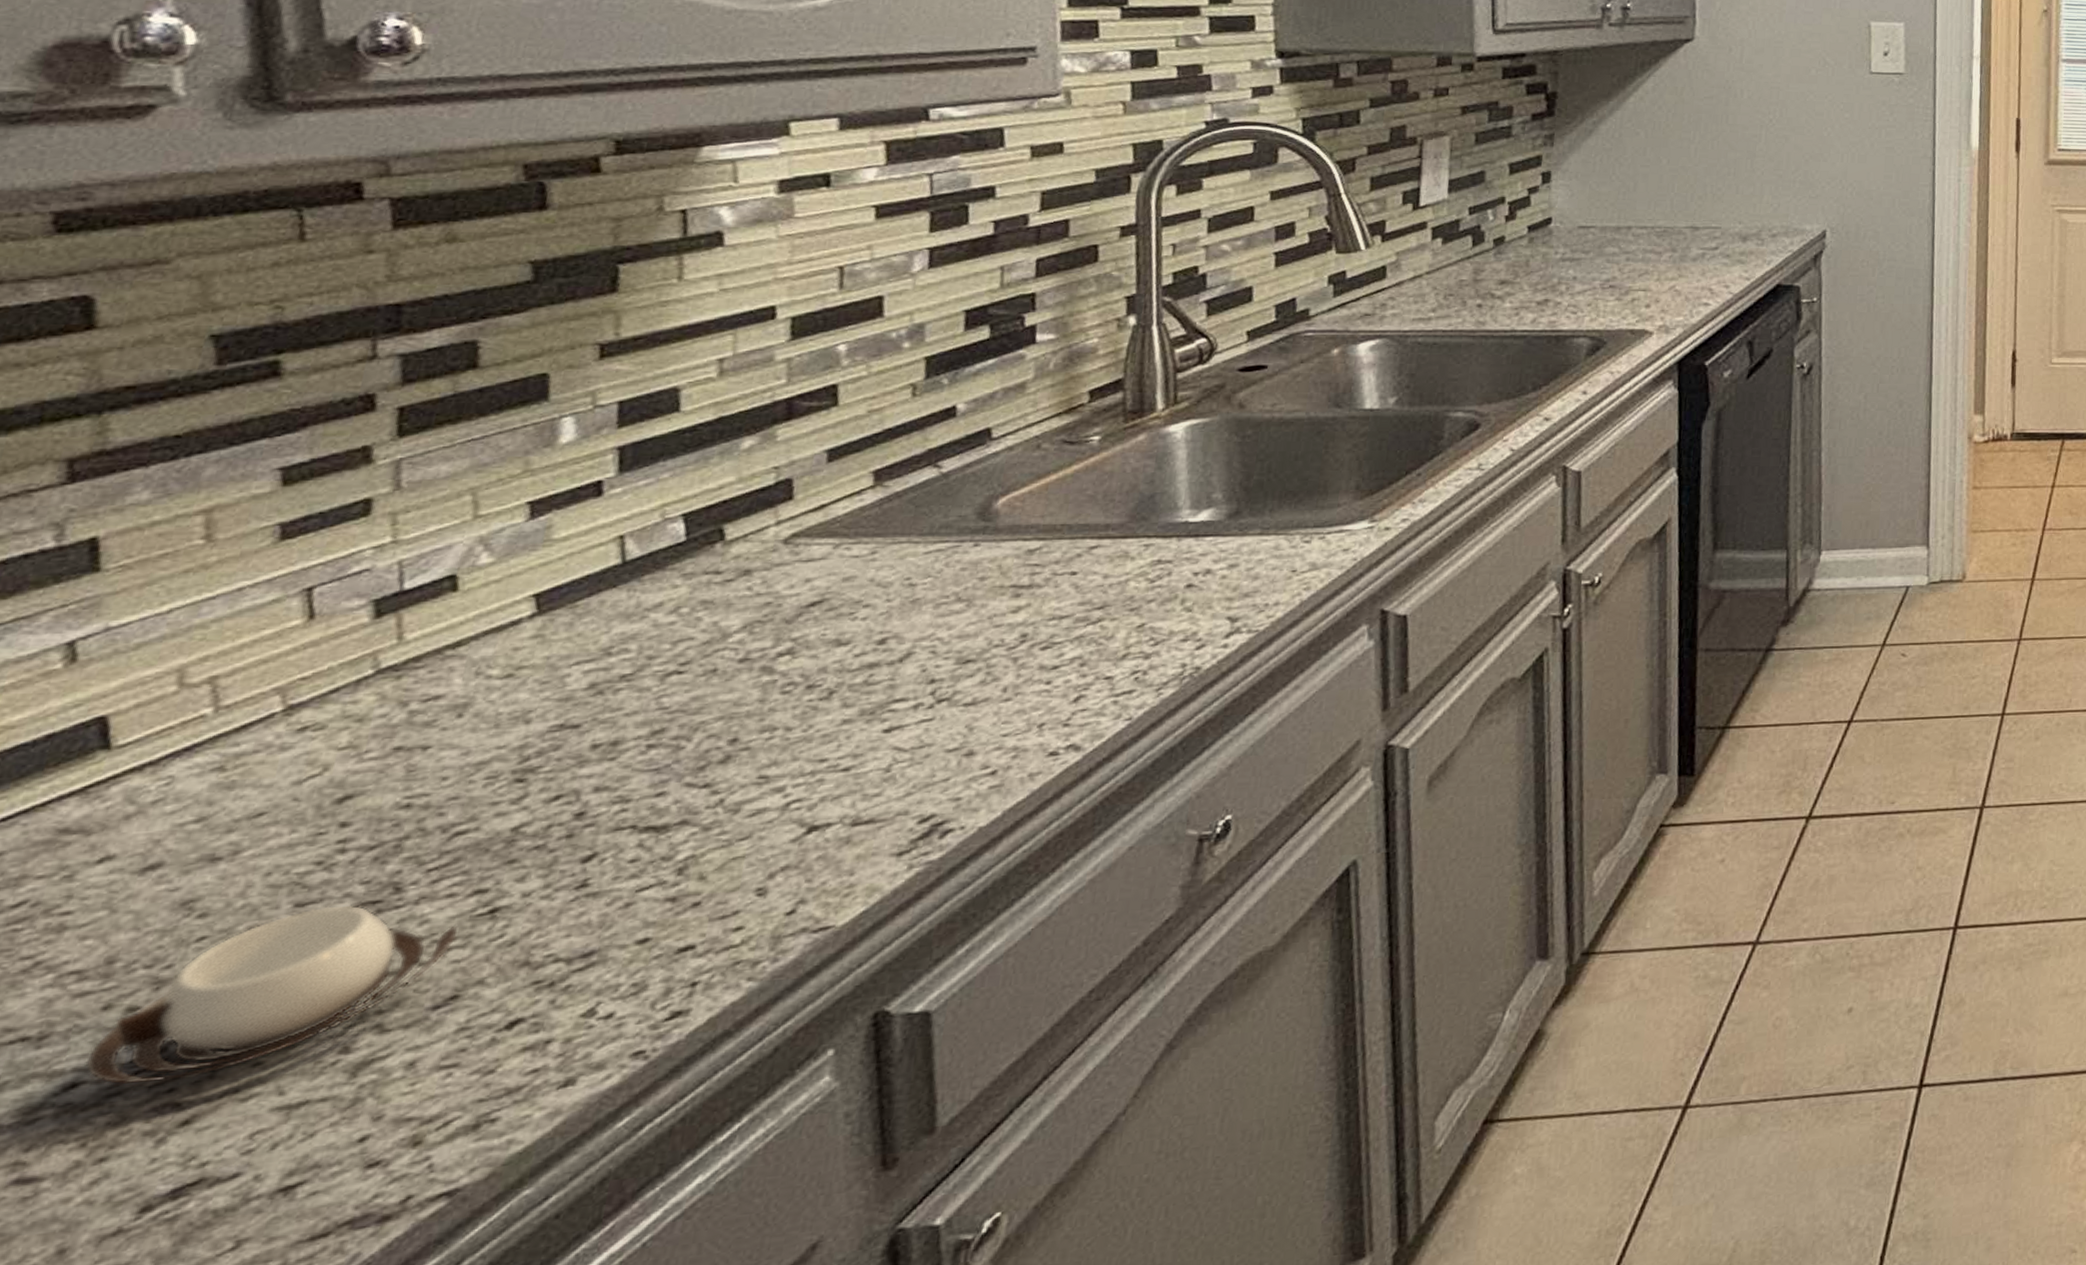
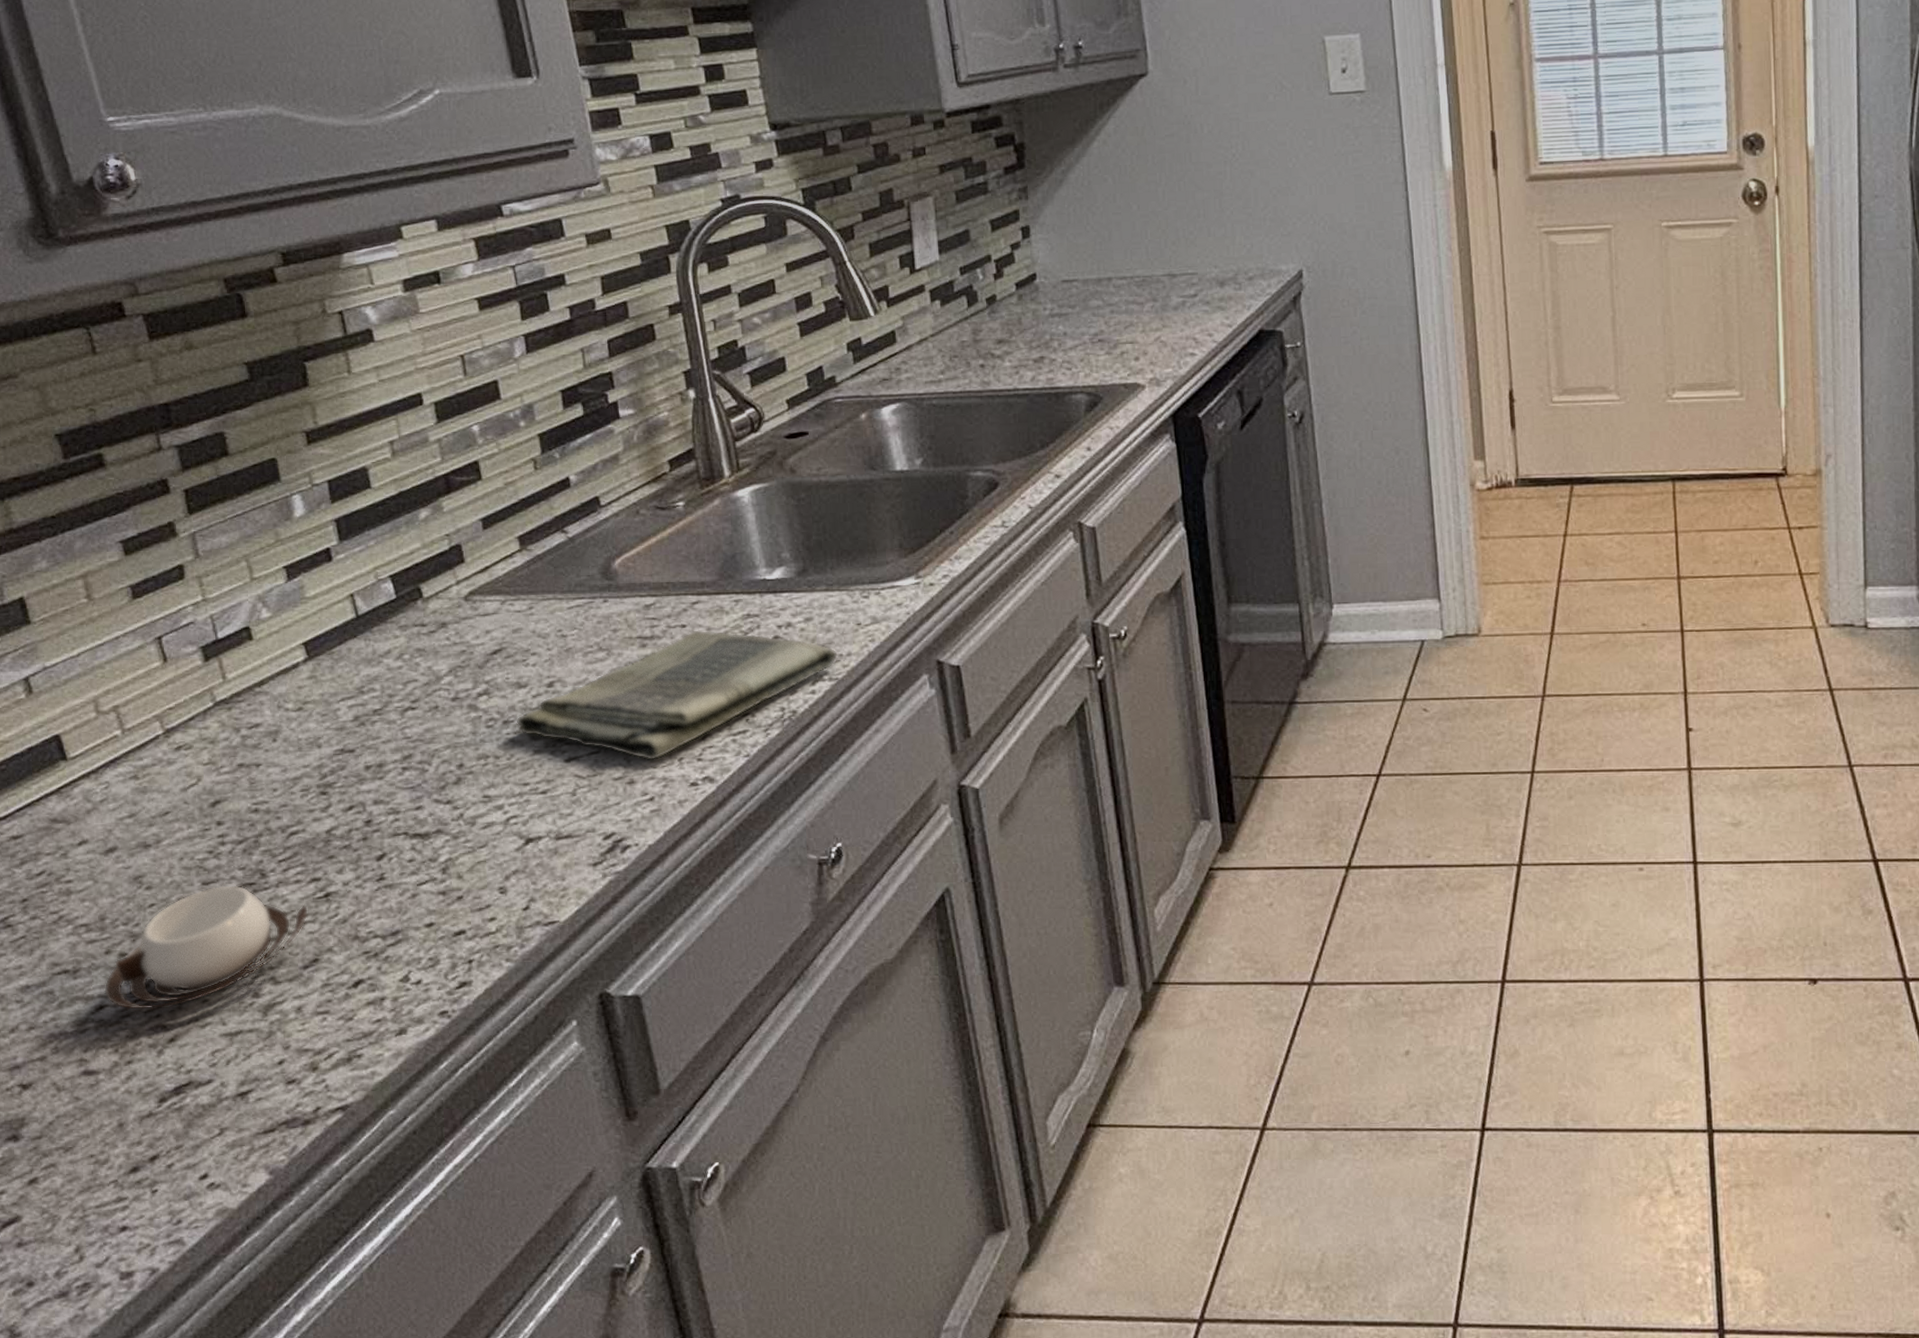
dish towel: none [825,577,1263,729] -> present [516,630,838,761]

